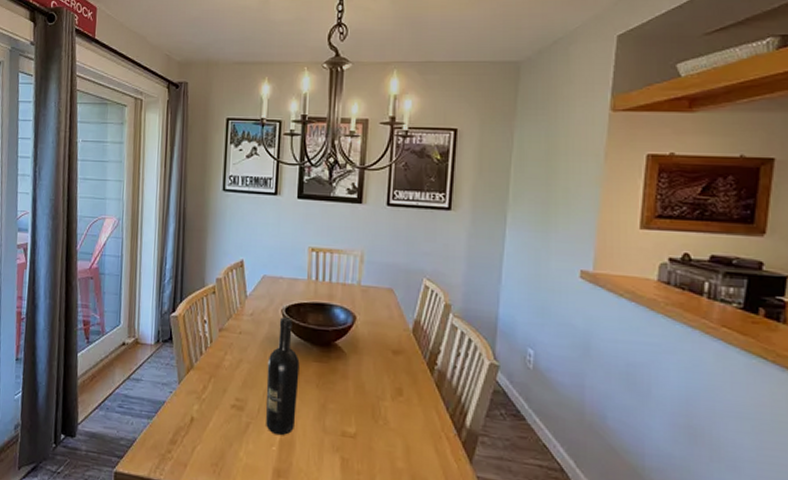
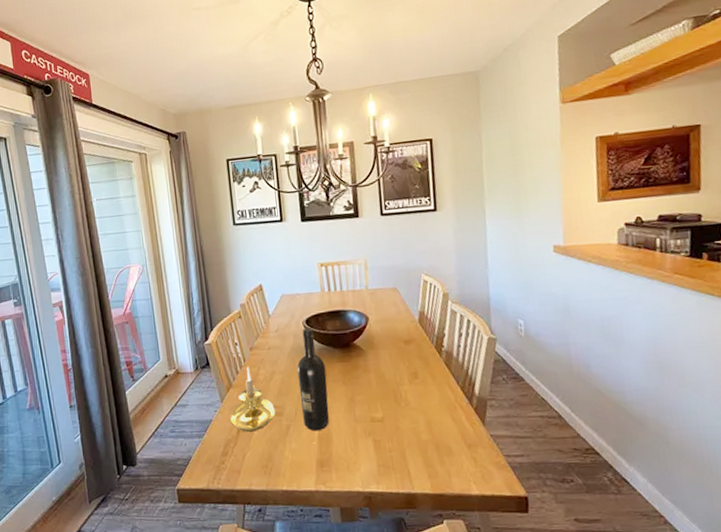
candle holder: none [185,348,236,423] -> present [230,366,276,432]

